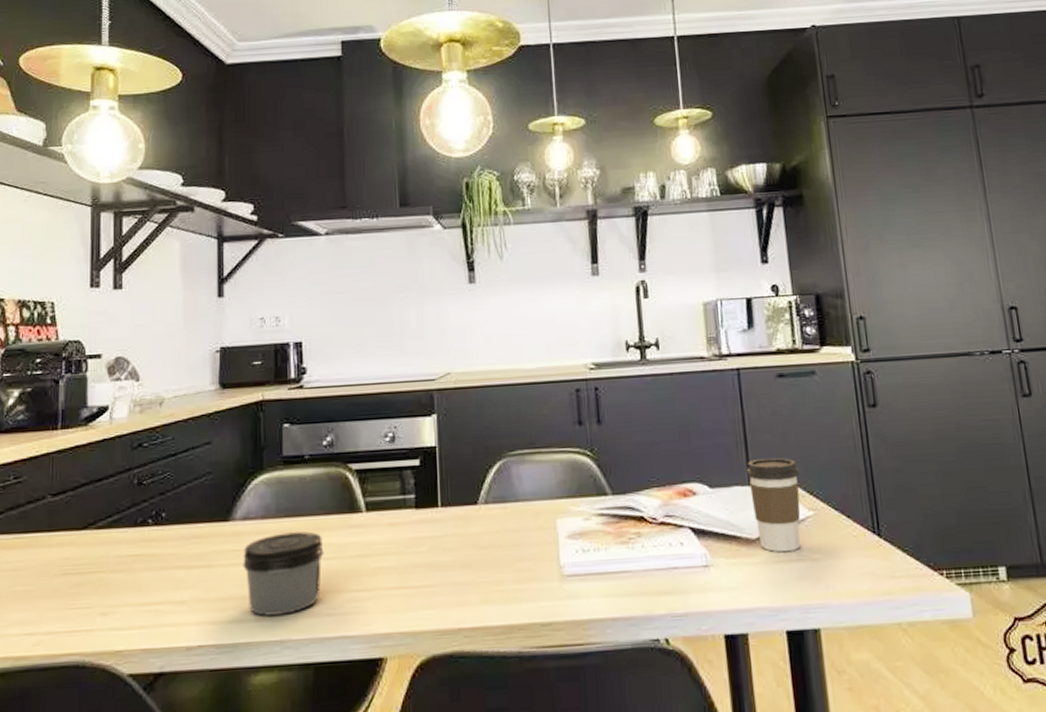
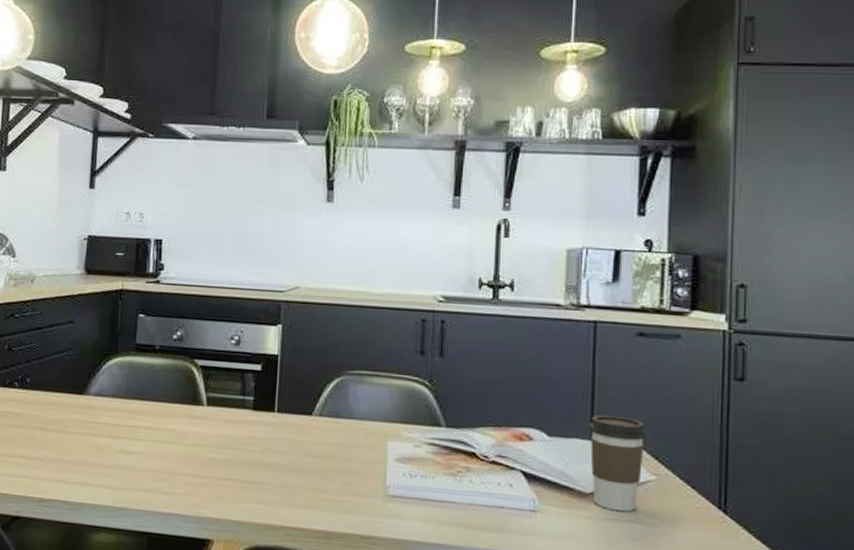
jar: present [243,531,324,616] -> none [93,412,166,486]

